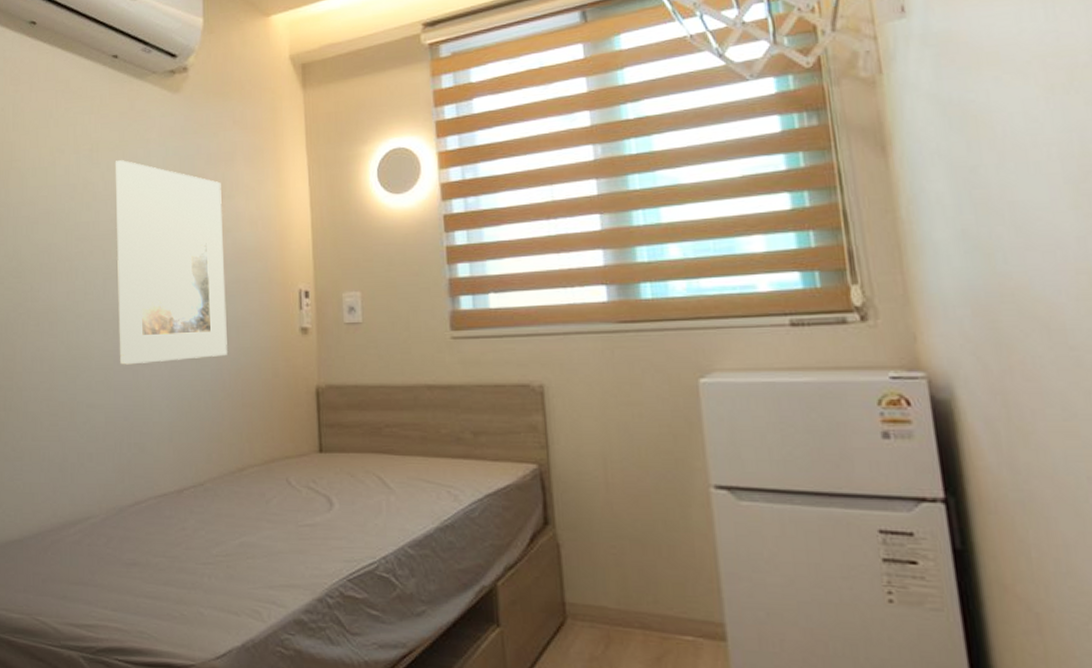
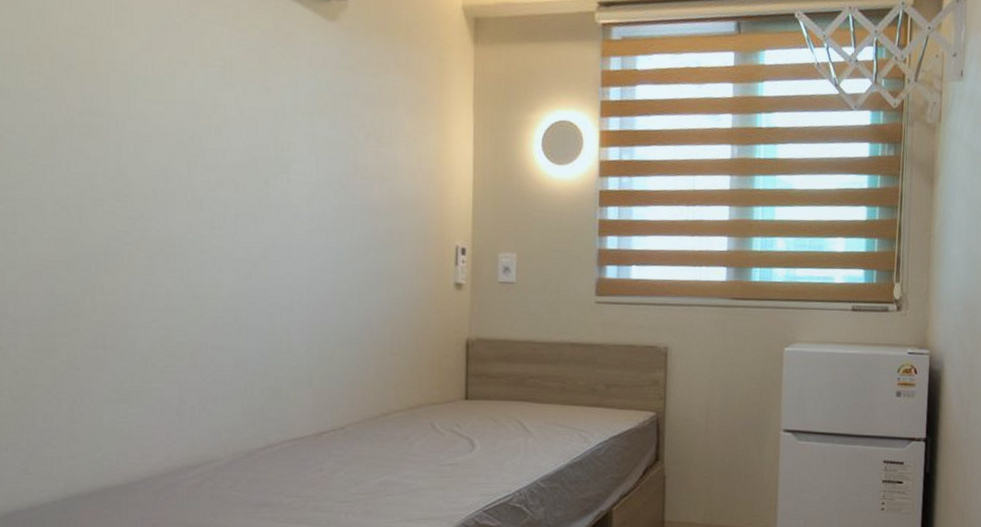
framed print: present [116,160,228,365] -> none [252,85,379,308]

